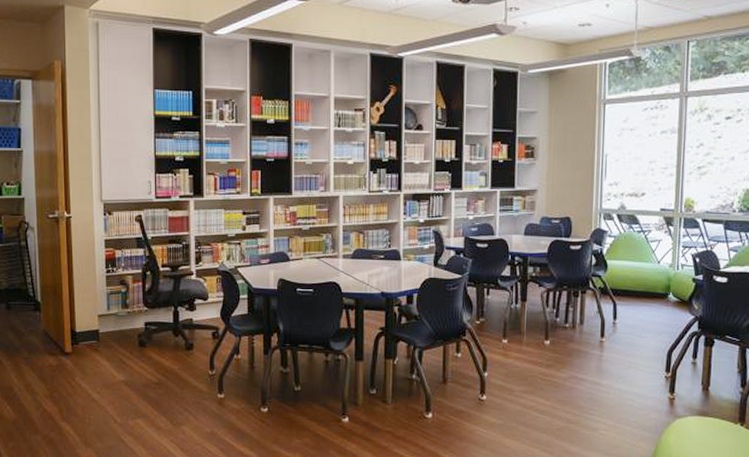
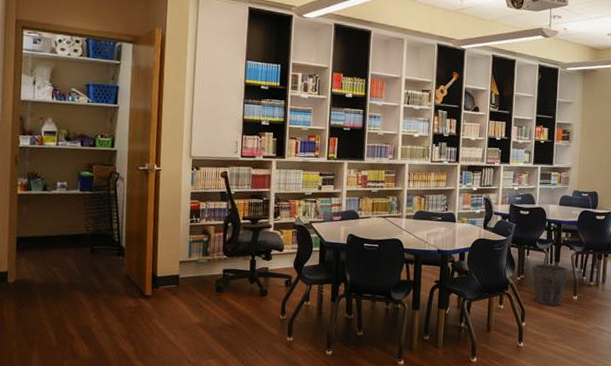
waste bin: none [494,303,538,353] -> present [532,263,569,306]

